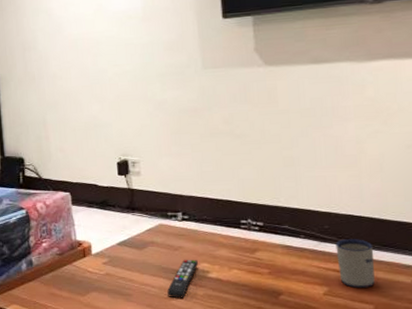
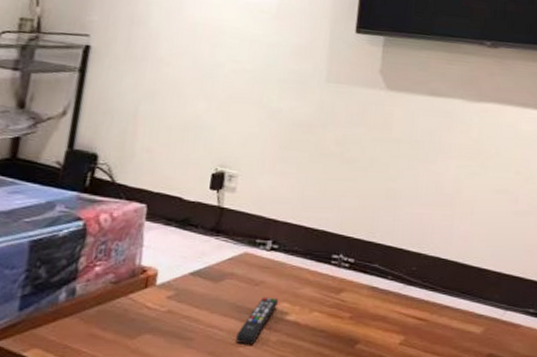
mug: present [335,239,375,288] -> none [417,283,453,338]

